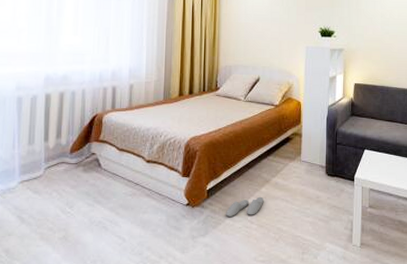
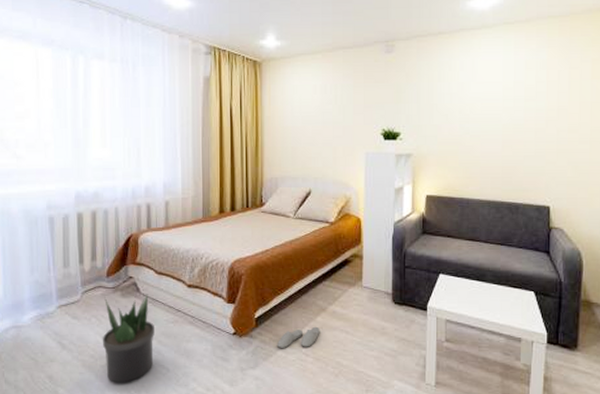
planter: none [62,169,113,254] -> present [103,294,154,383]

